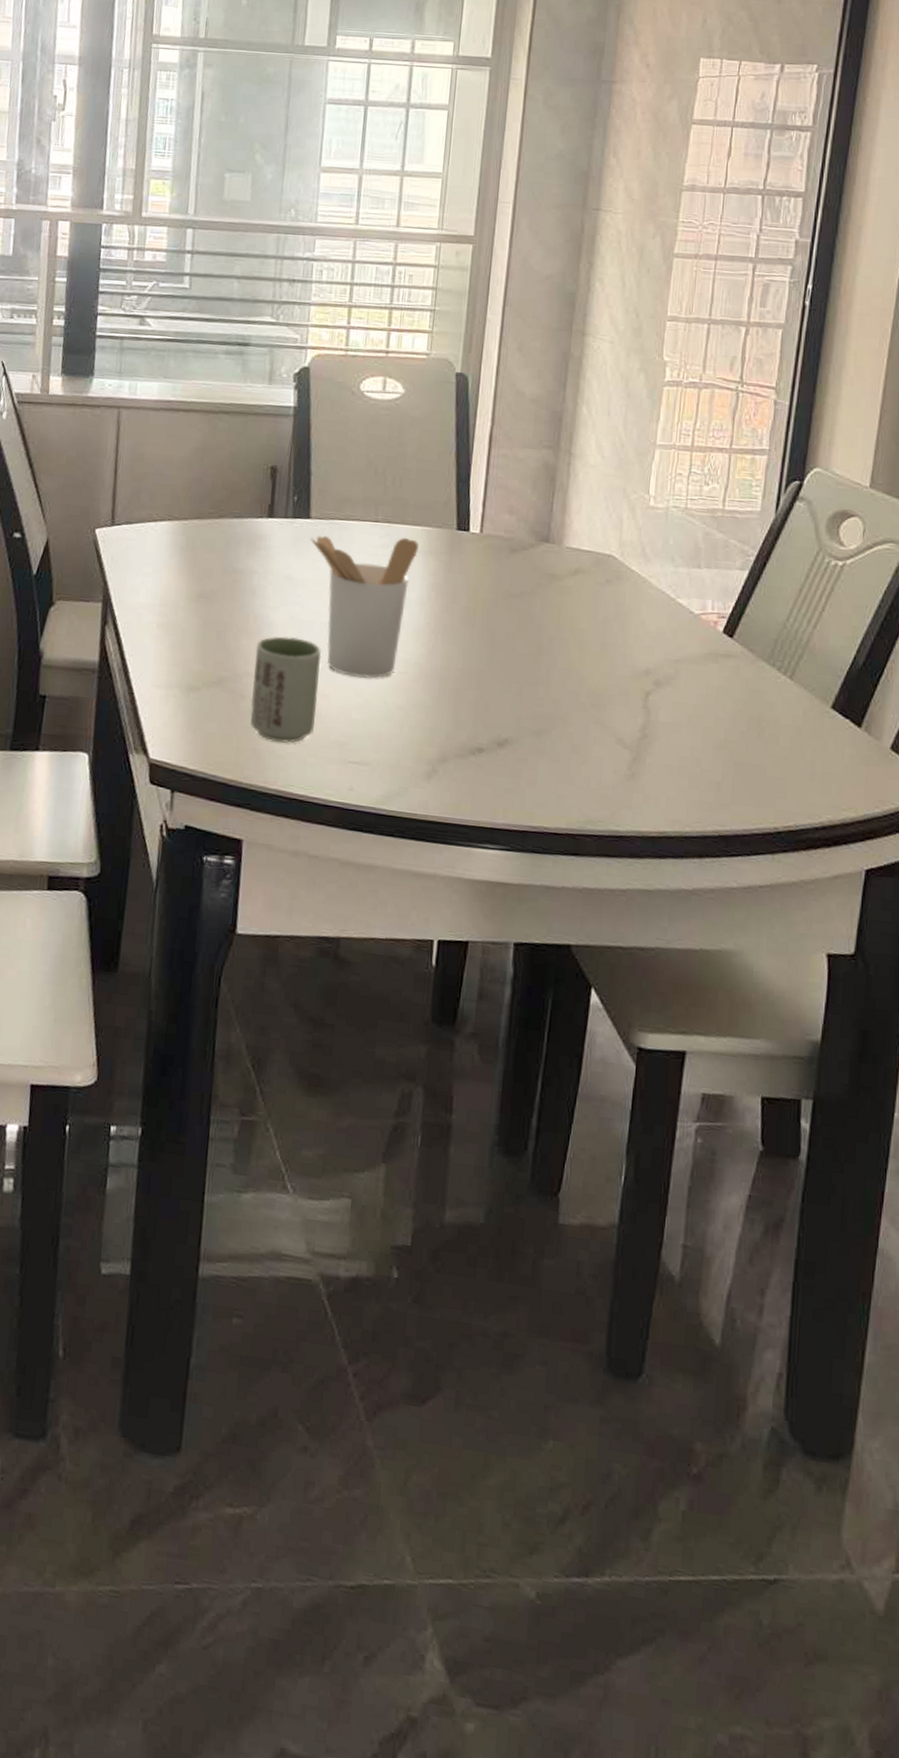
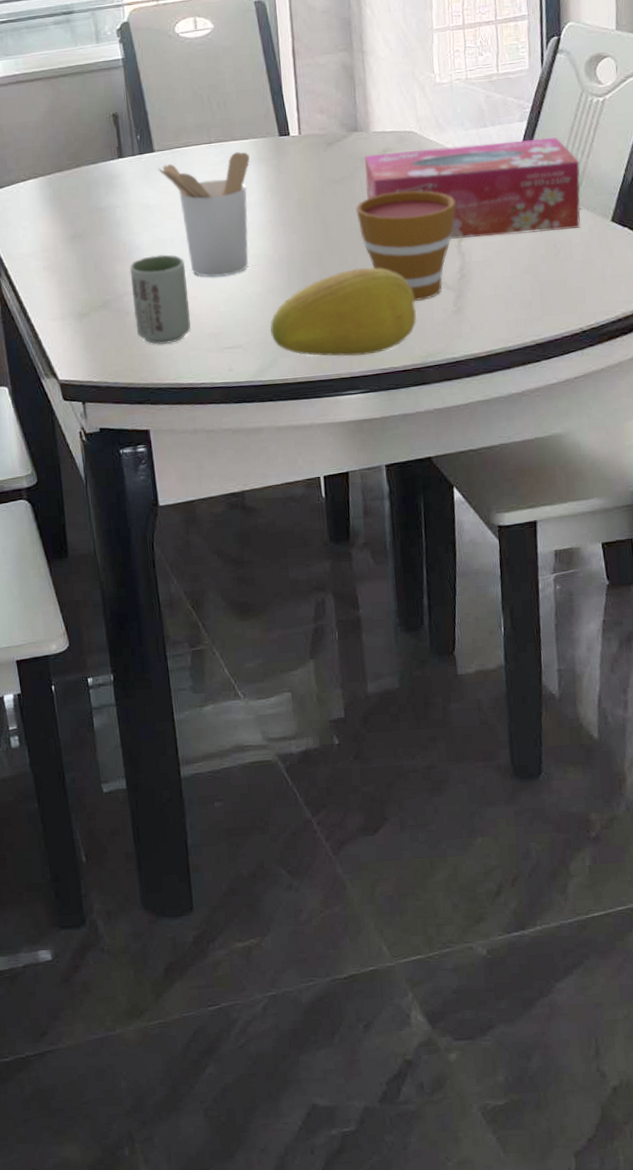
fruit: none [406,700,583,807] -> present [270,267,417,357]
cup: none [530,620,650,755] -> present [356,190,456,301]
tissue box: none [546,572,804,708] -> present [365,137,581,239]

